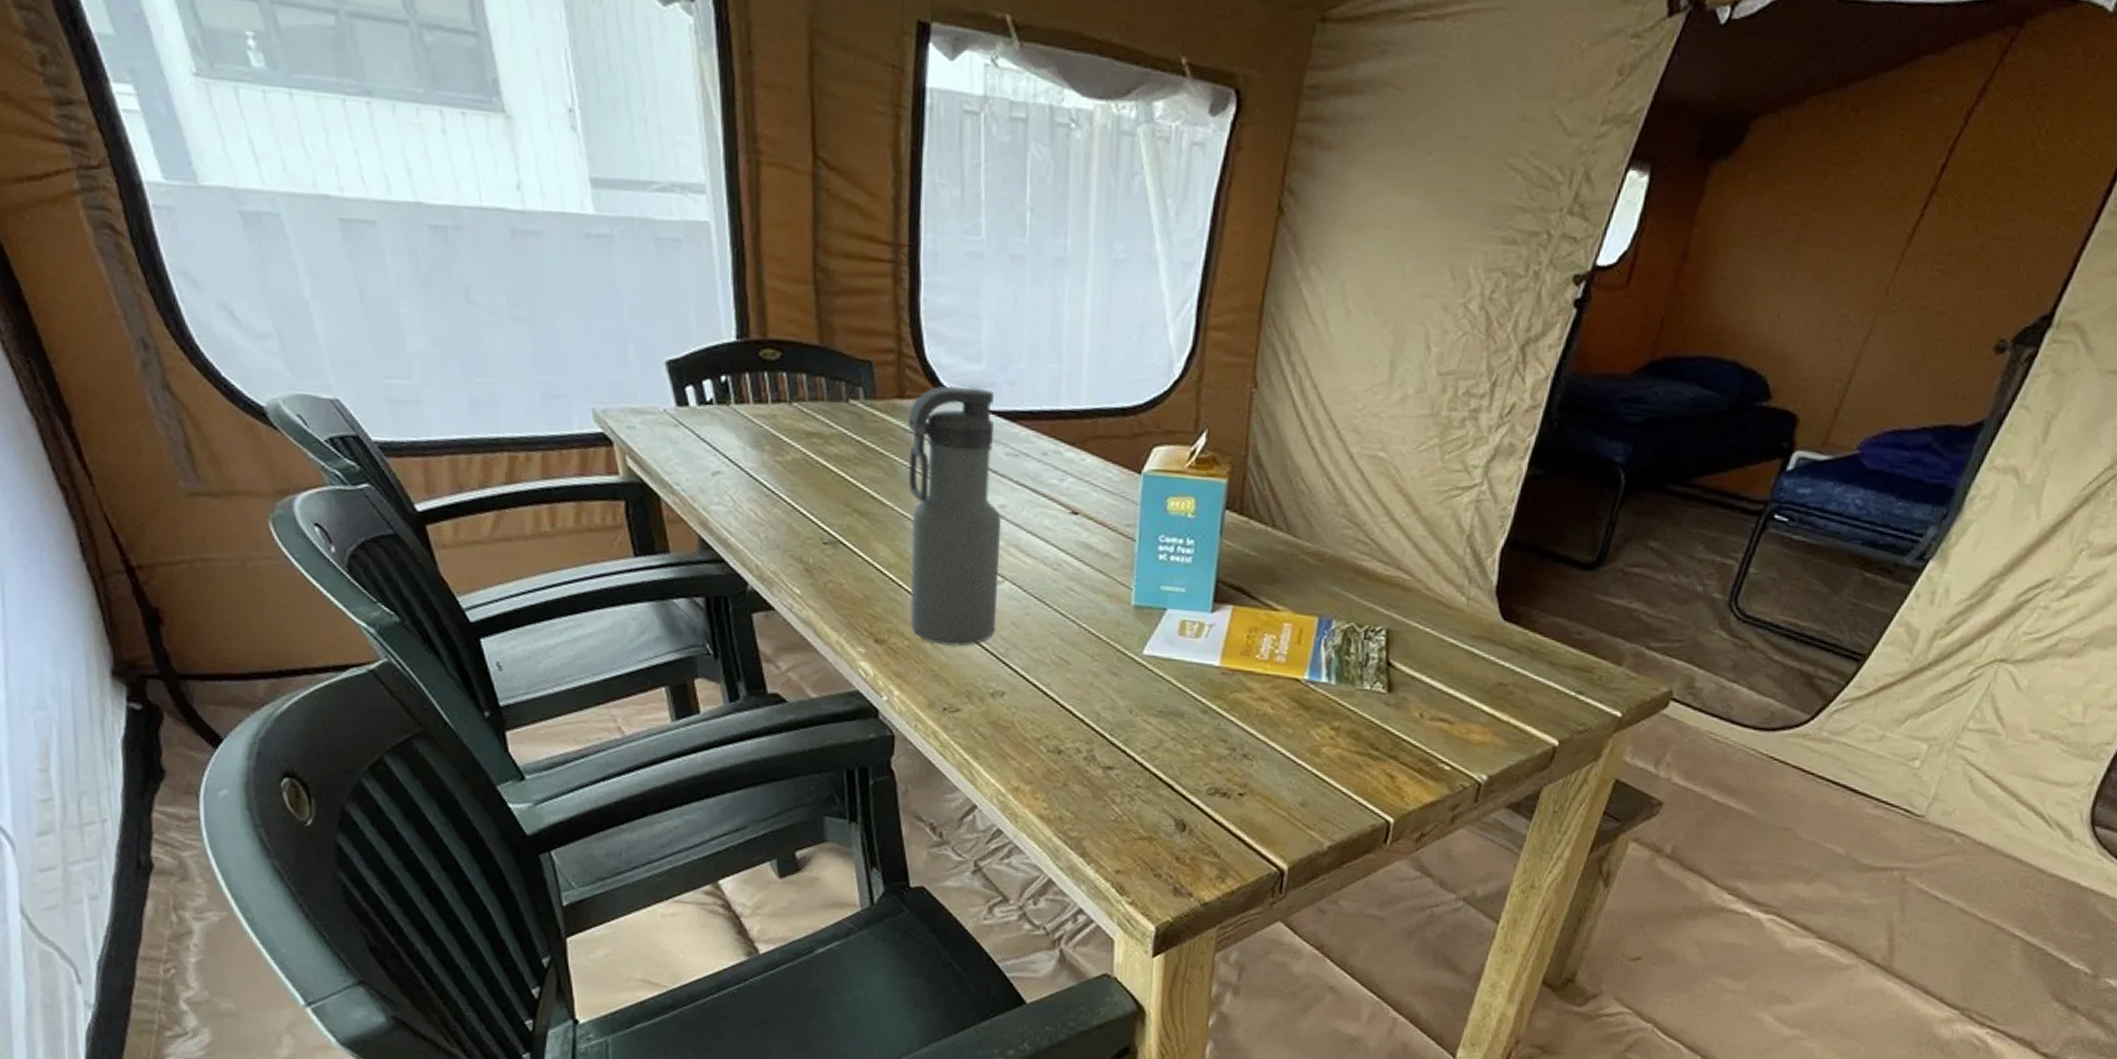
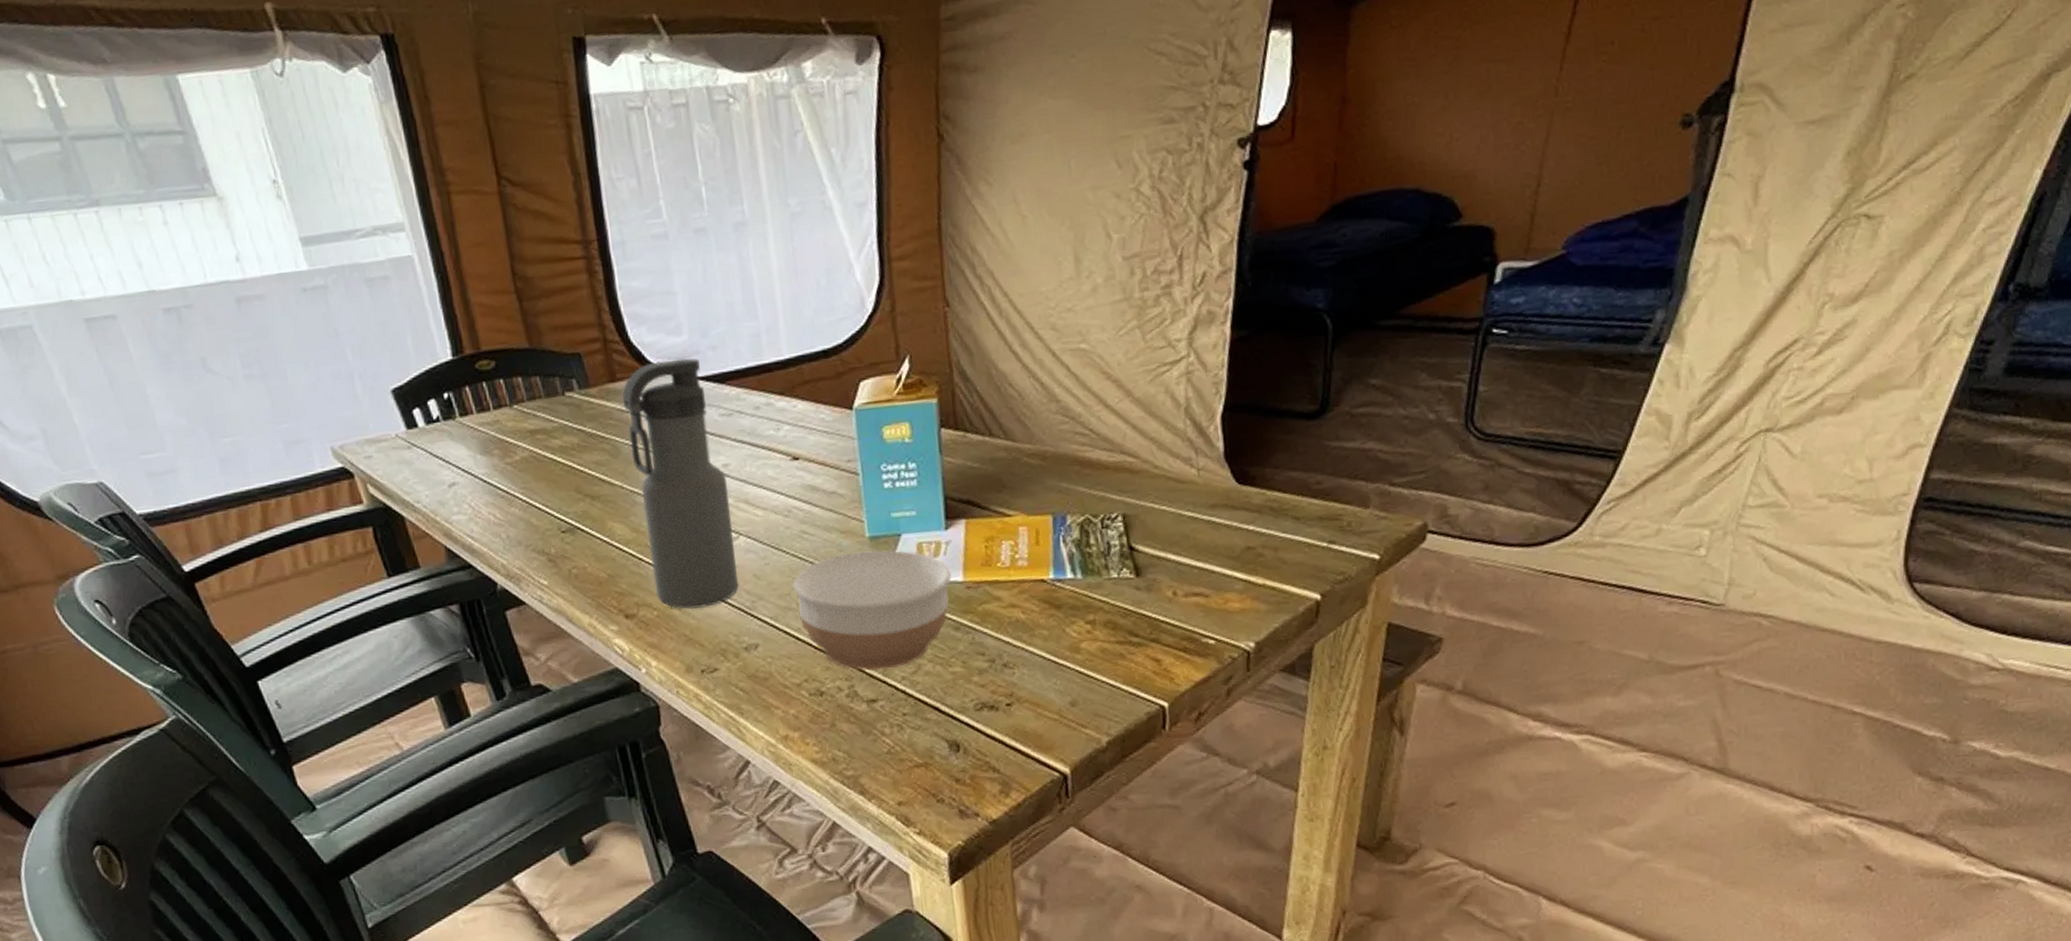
bowl: none [1050,617,1210,740] -> present [793,550,952,671]

